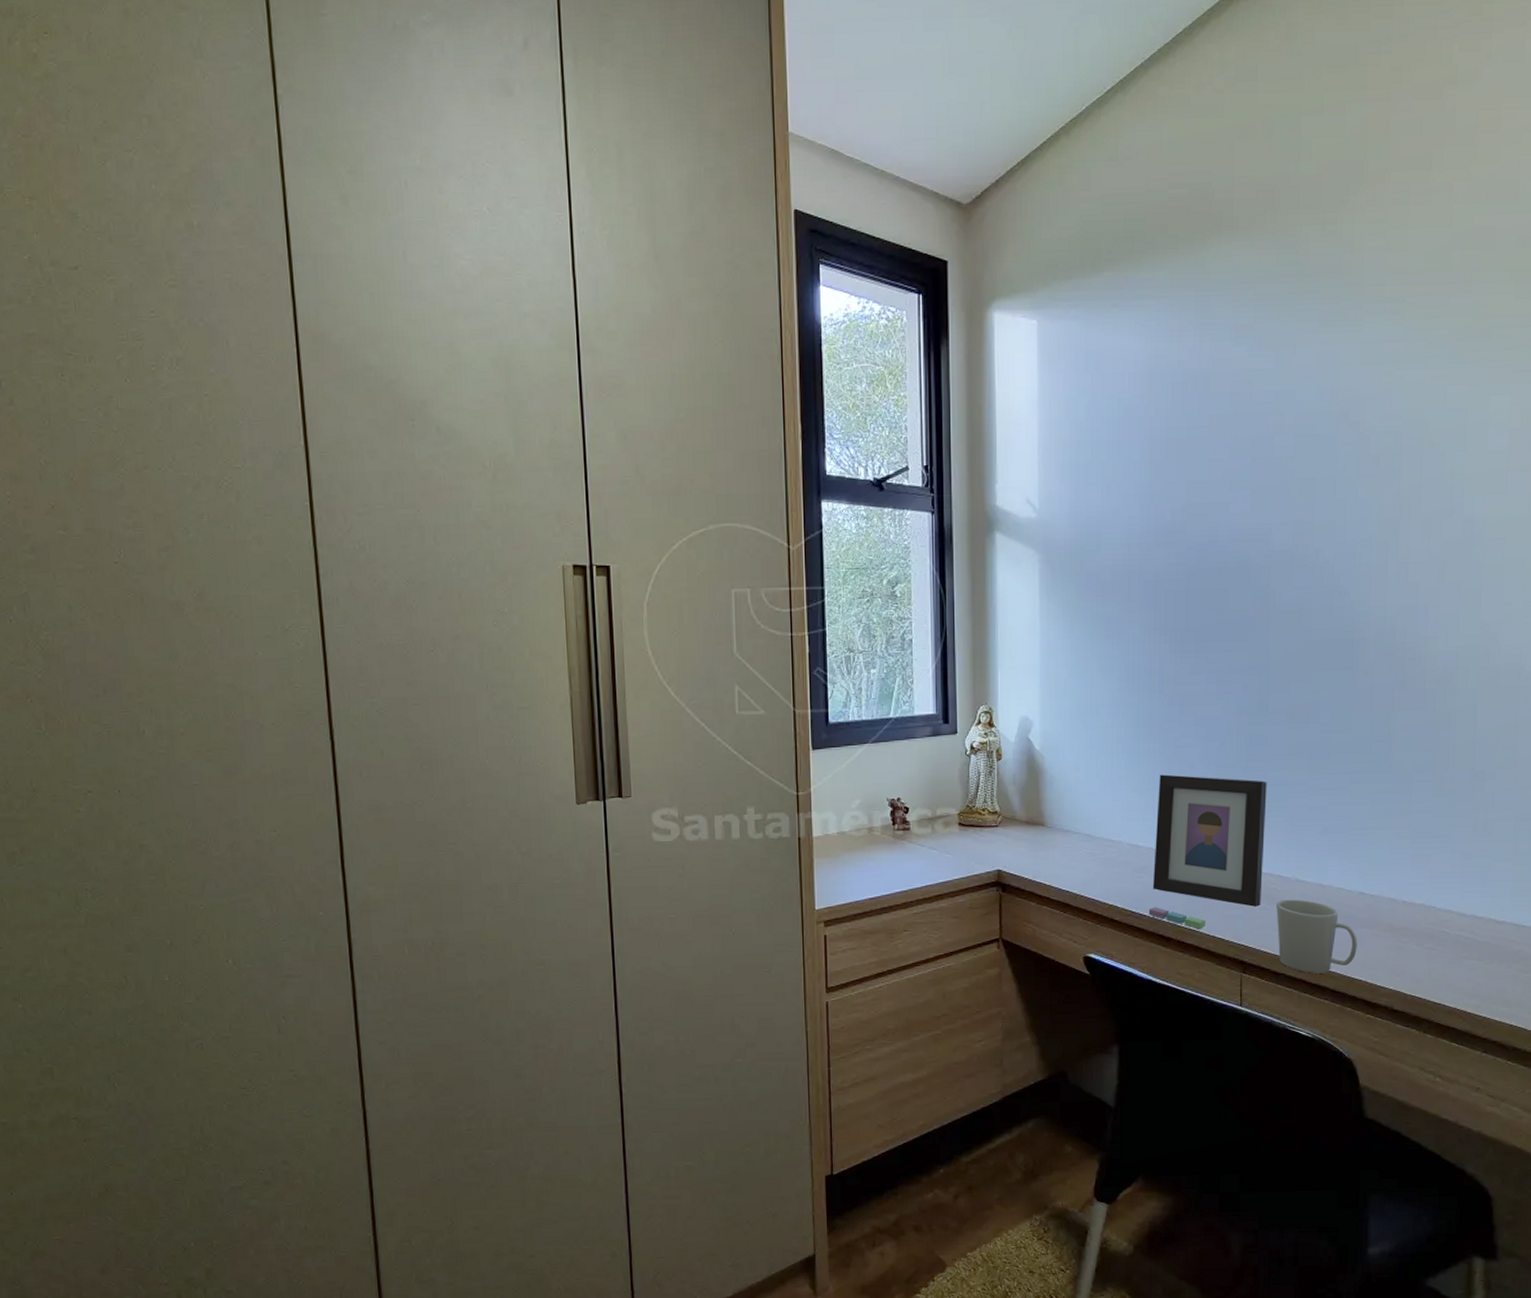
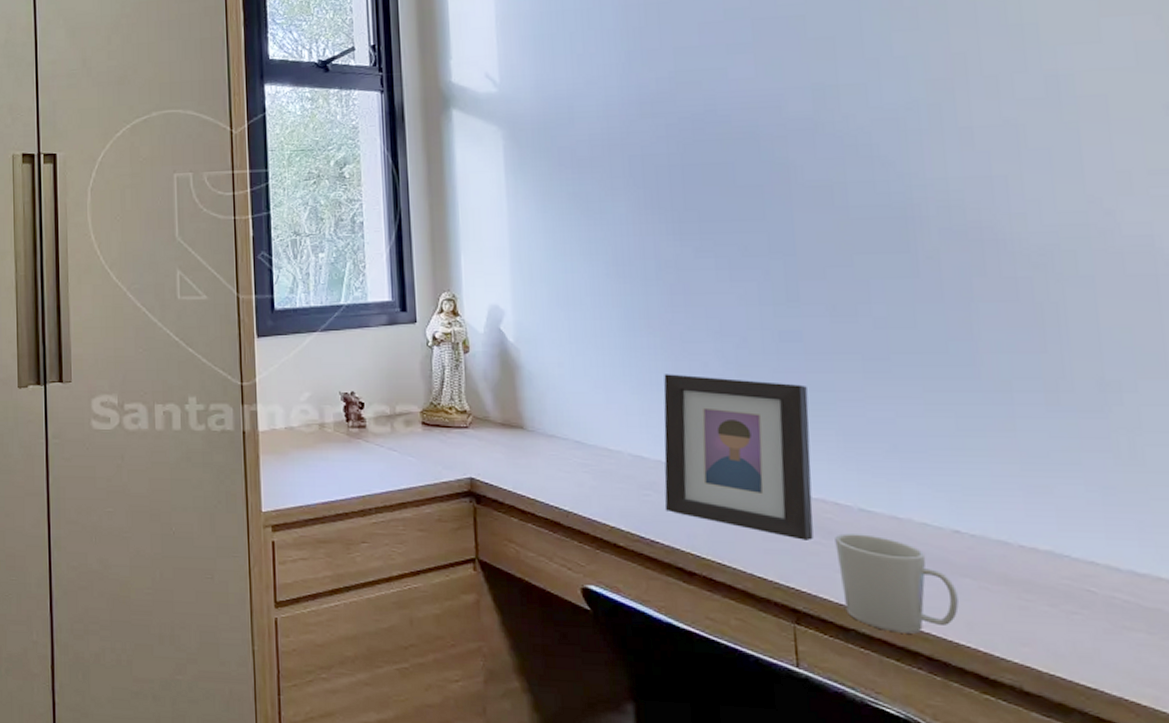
sticky notes: present [1148,907,1206,930] -> none [661,533,740,565]

